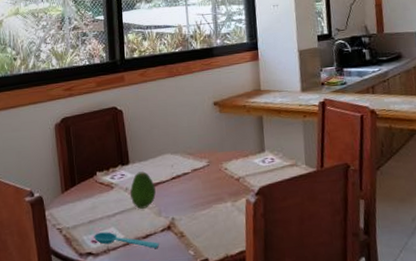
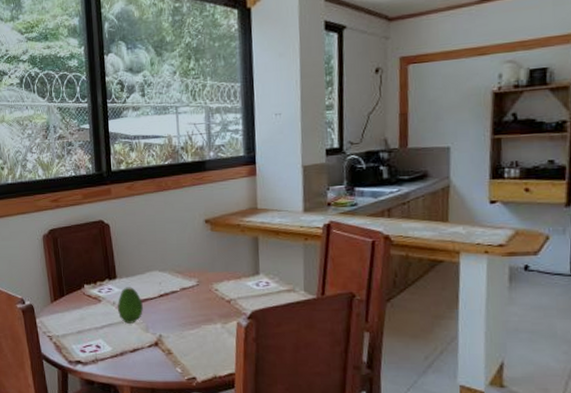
spoon: present [94,232,159,248] -> none [82,343,146,362]

